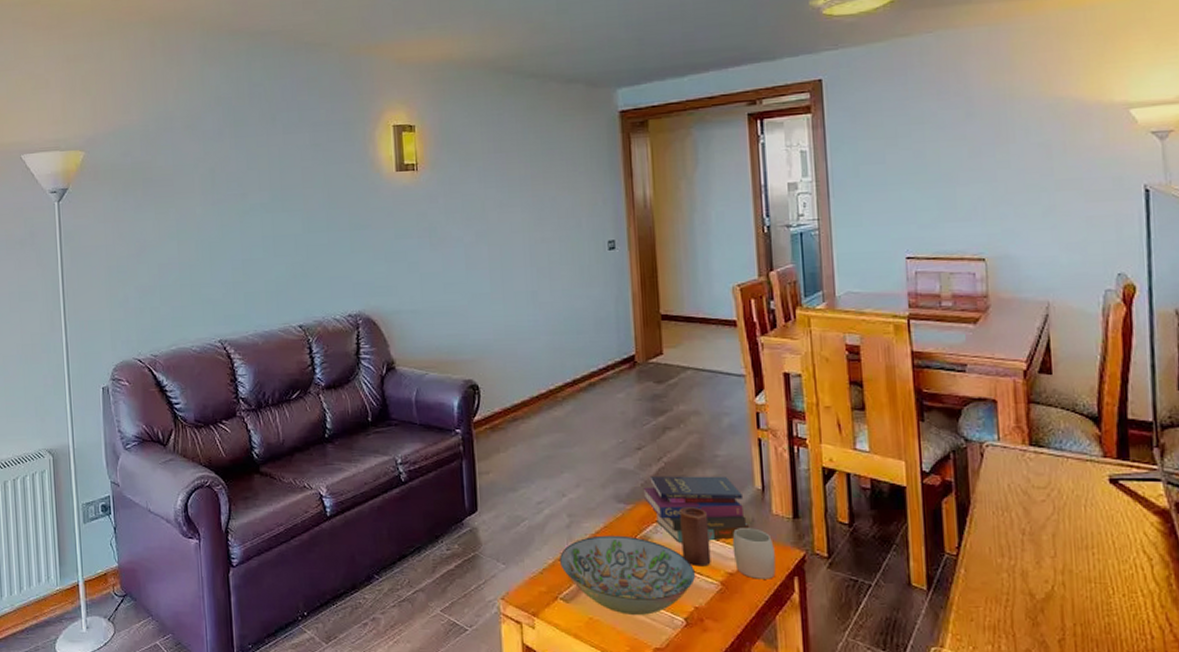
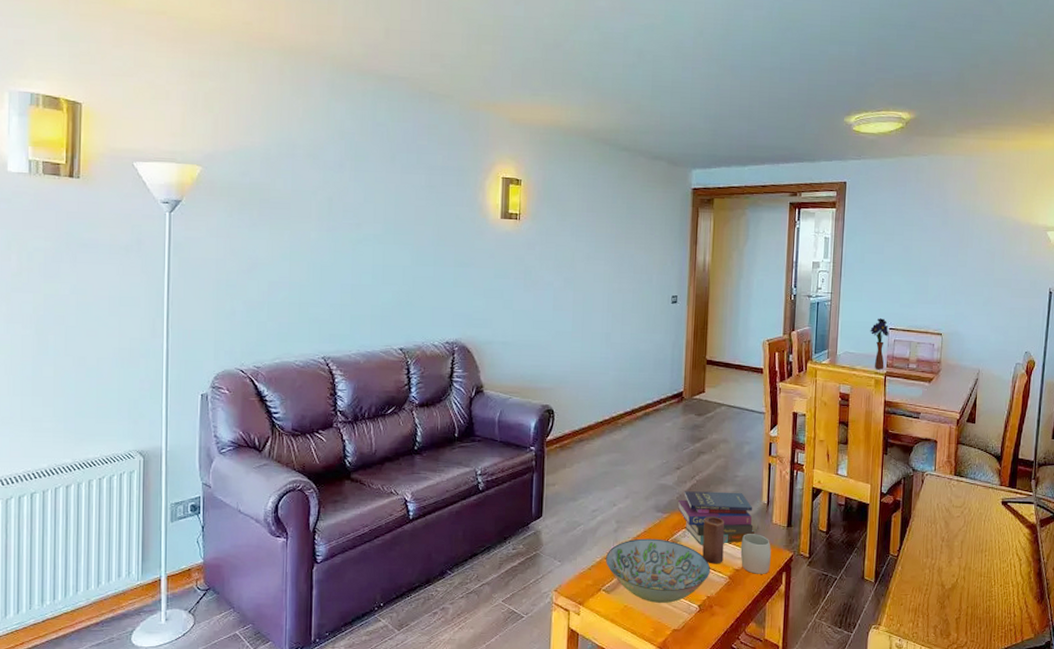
flower arrangement: none [879,245,908,312] -> present [870,318,890,370]

